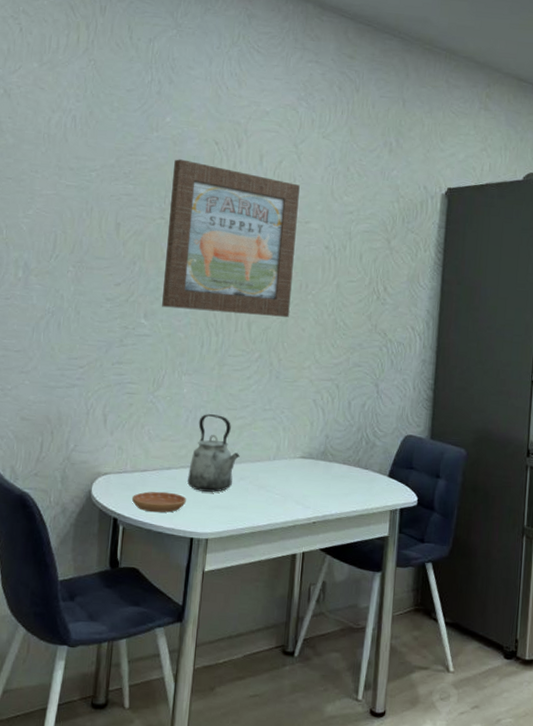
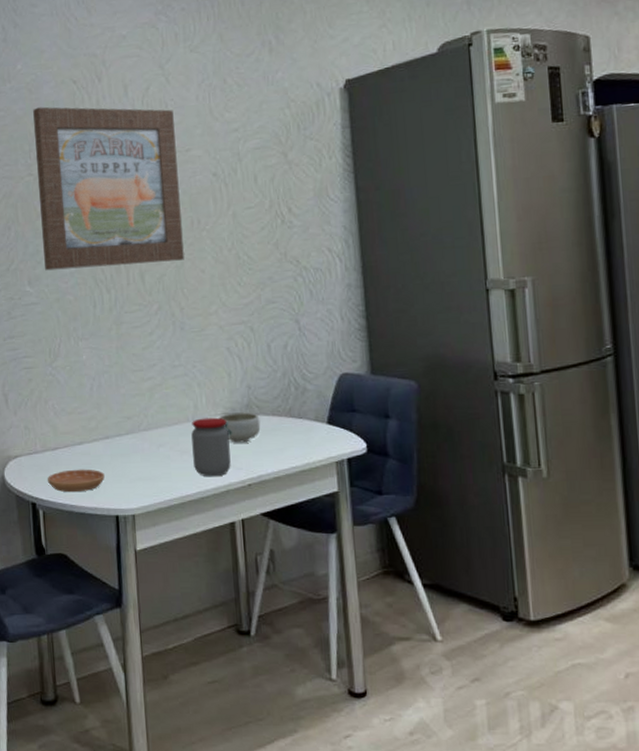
kettle: present [187,413,240,492] -> none [101,378,155,464]
jar: none [268,458,303,512] -> present [191,417,231,477]
bowl: none [296,457,332,485] -> present [218,412,261,443]

